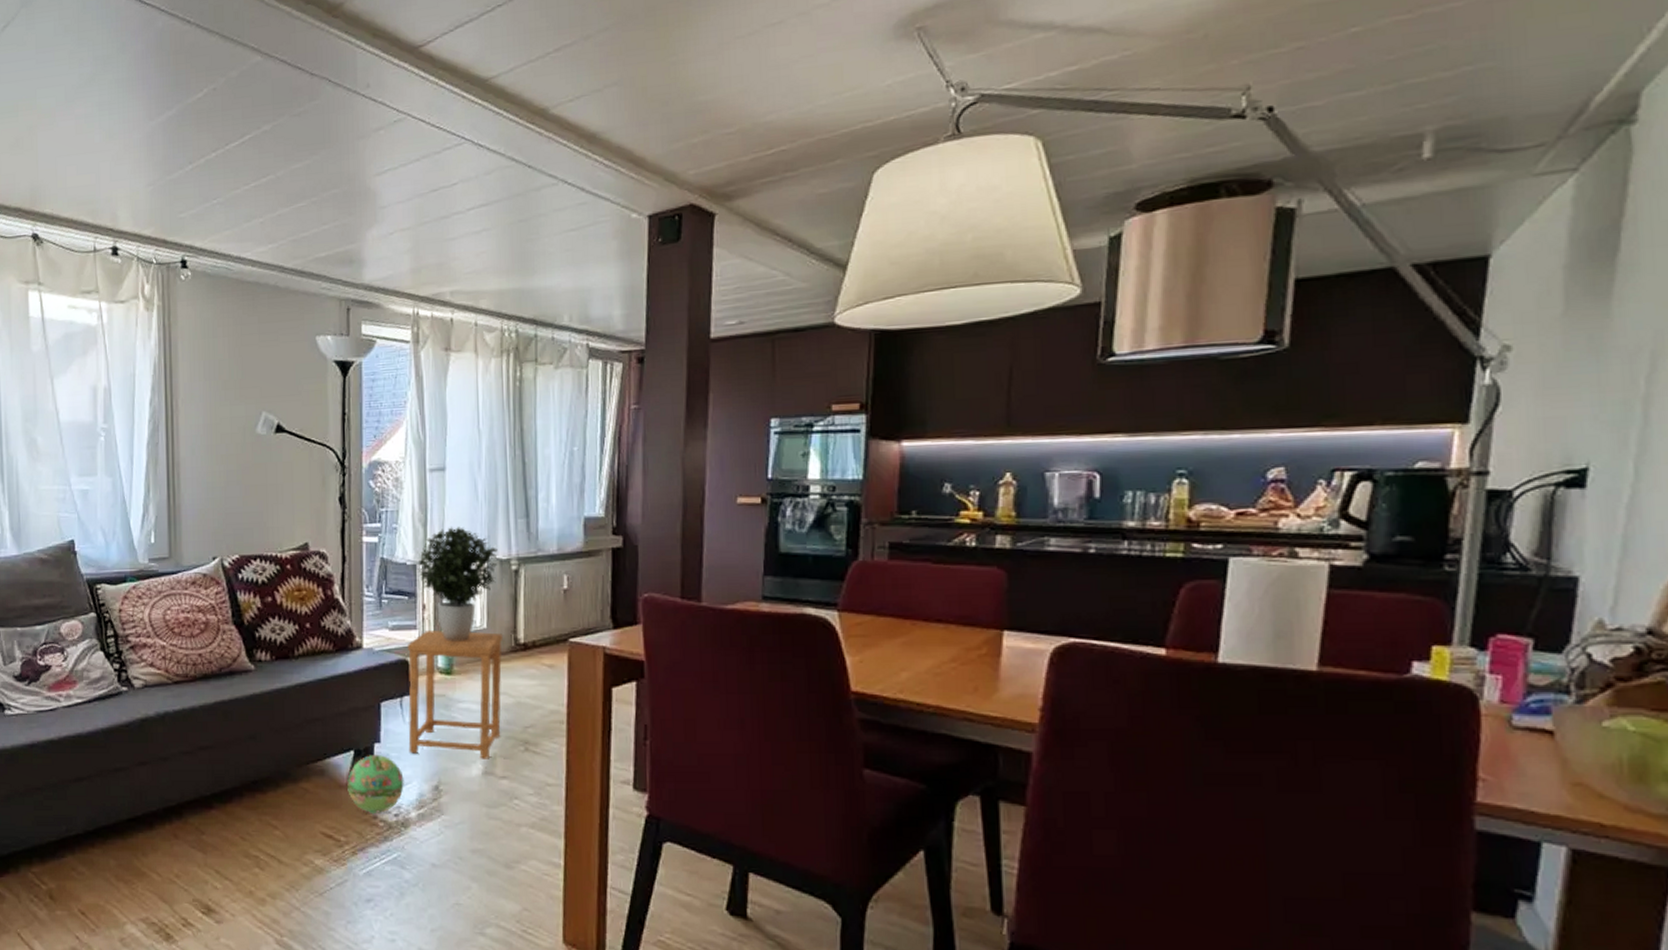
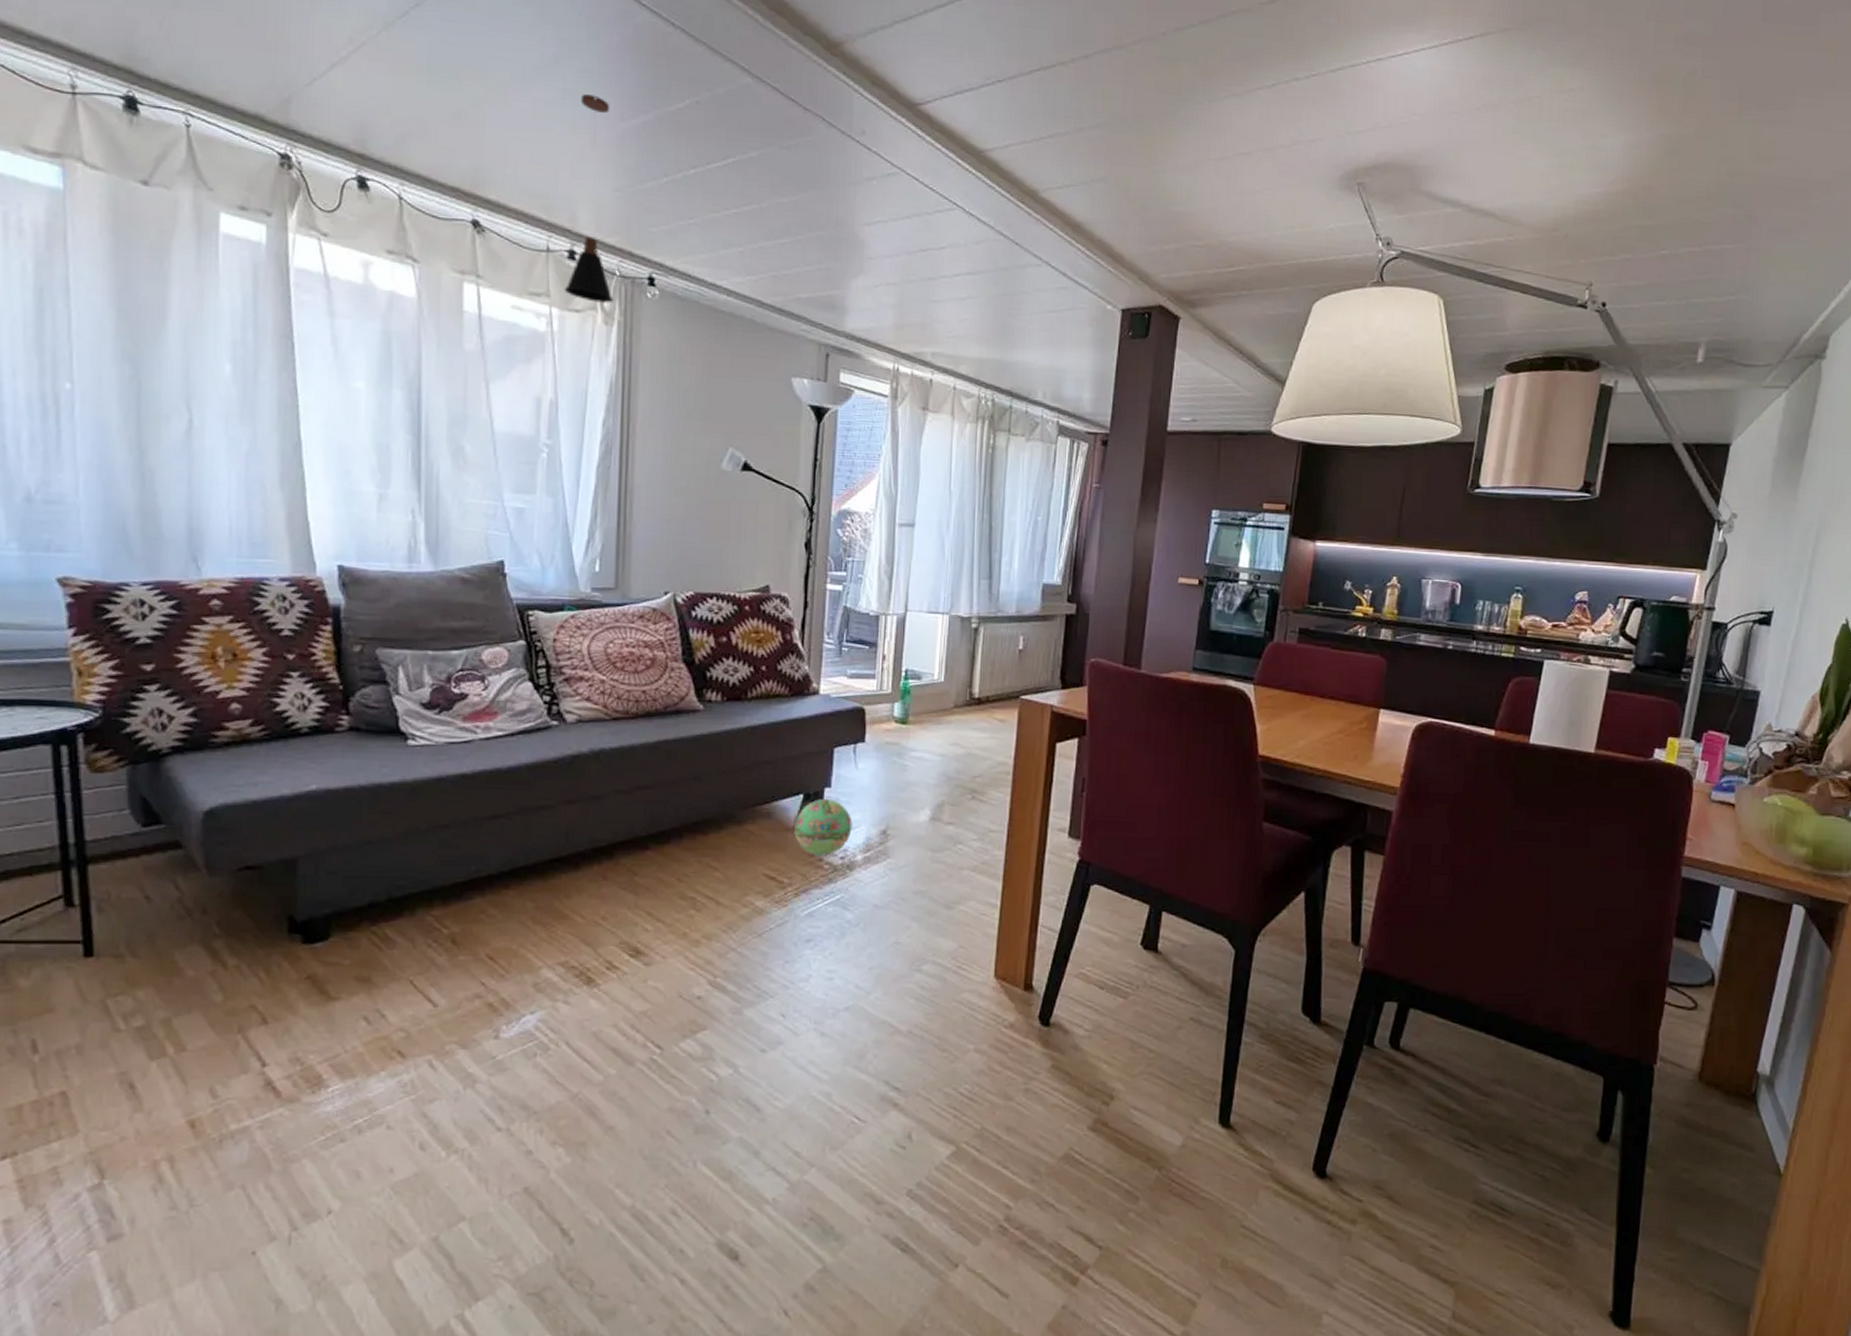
pendant lamp: none [110,102,153,292] -> present [564,94,614,303]
side table: present [408,631,504,759] -> none [859,681,959,806]
potted plant: present [418,527,498,642] -> none [880,582,960,693]

